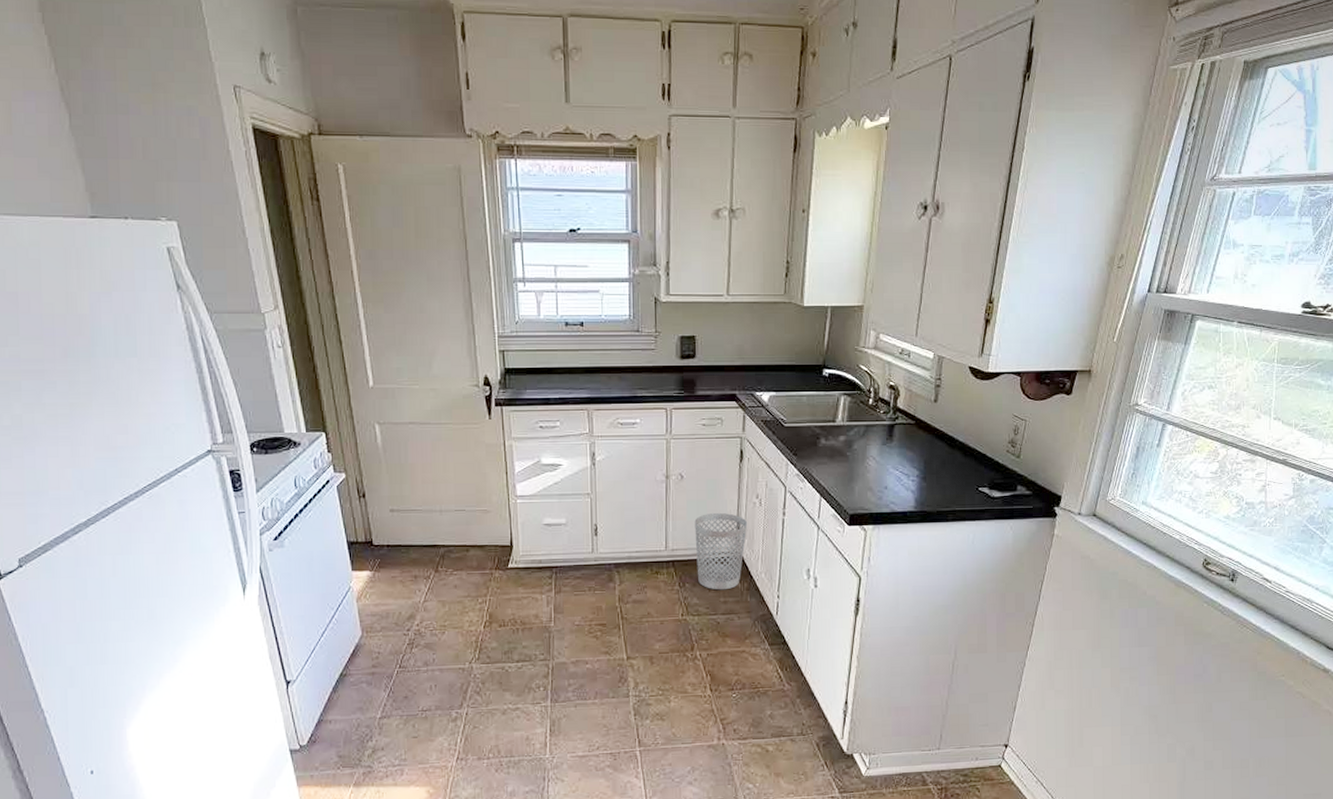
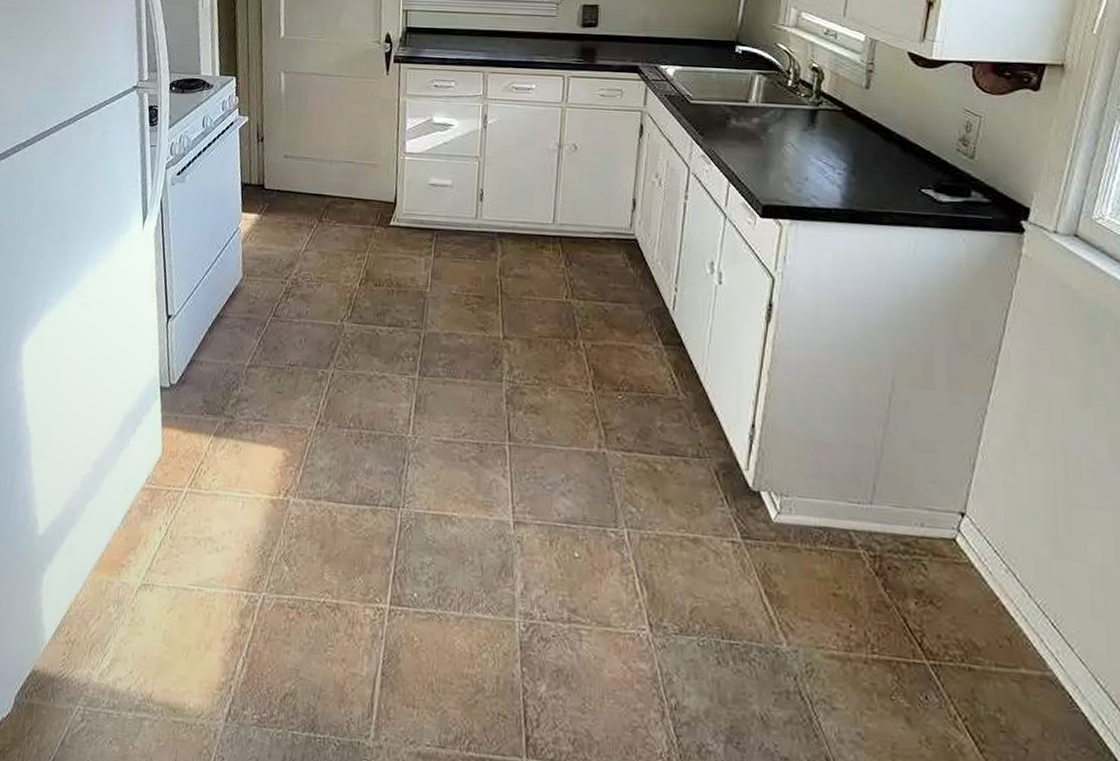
wastebasket: present [694,512,748,590] -> none [585,188,645,275]

